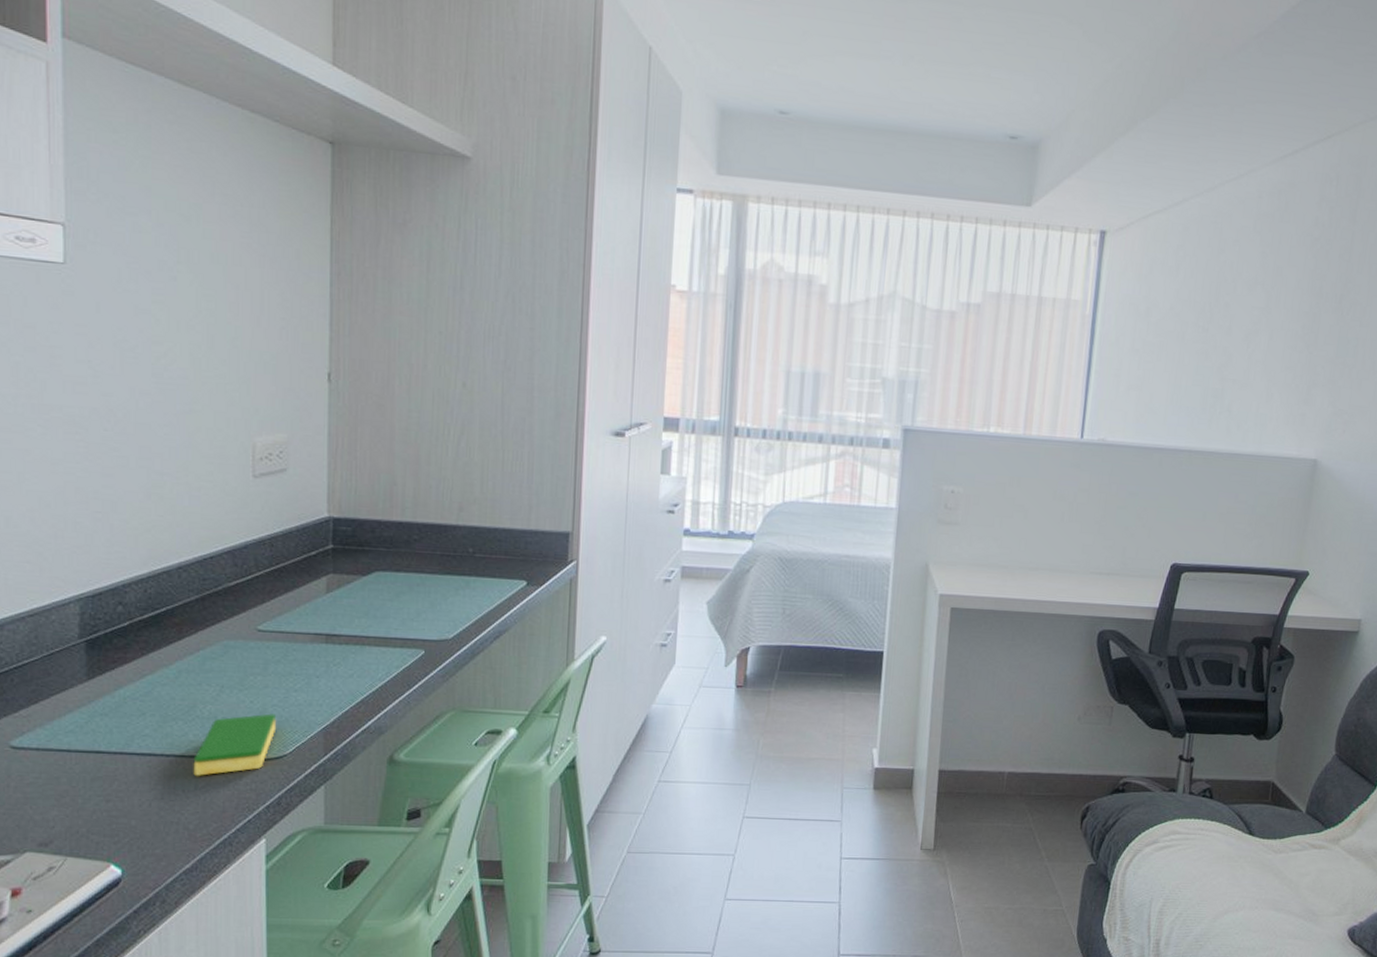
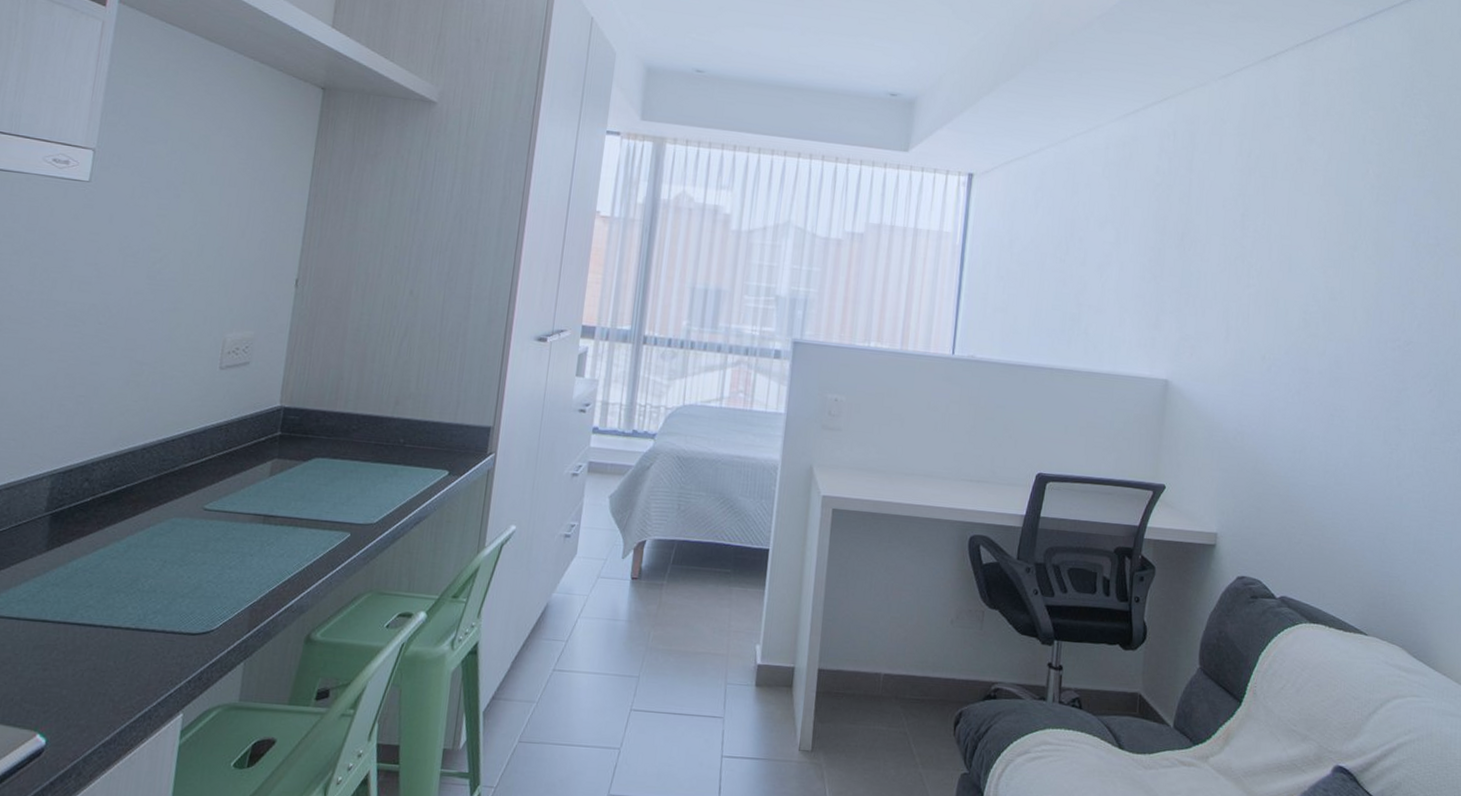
dish sponge: present [193,713,277,776] -> none [126,589,209,648]

